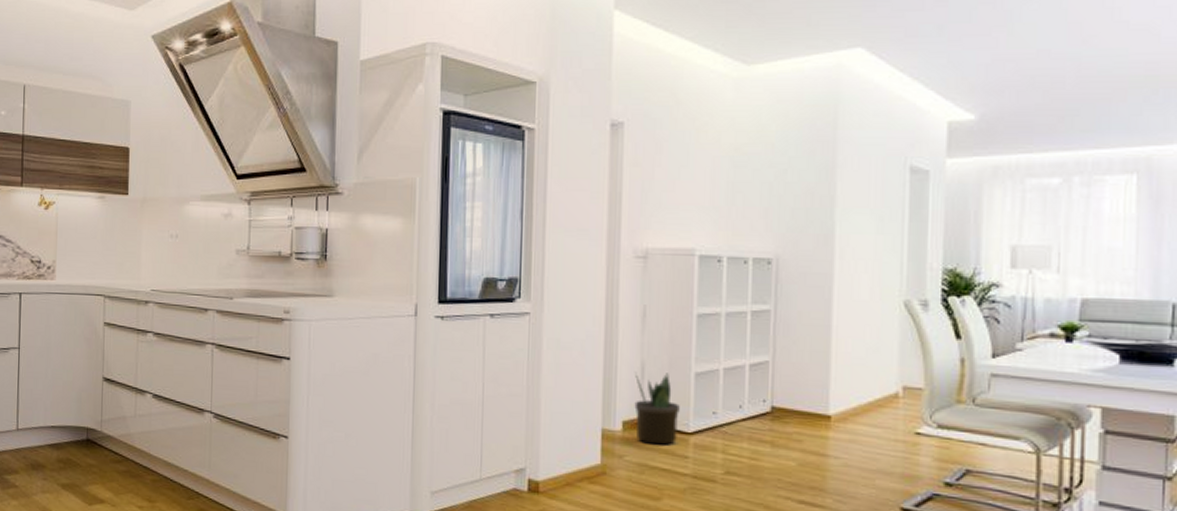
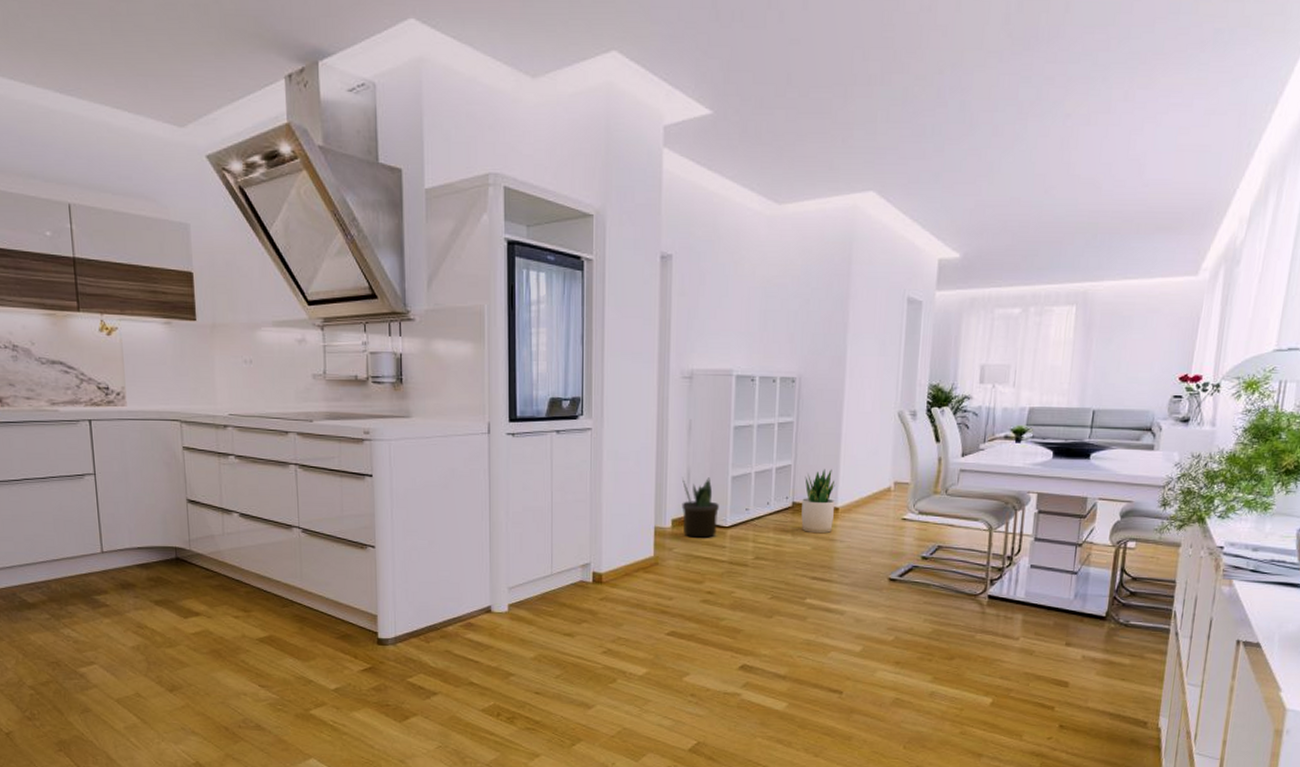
planter: none [783,368,826,447] -> present [801,469,835,534]

